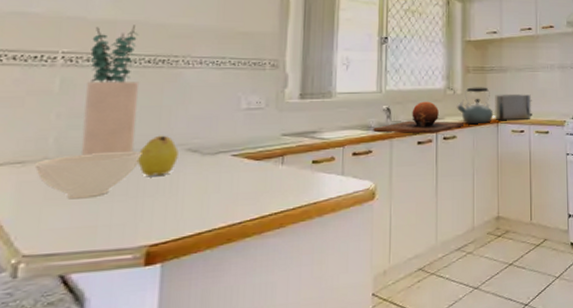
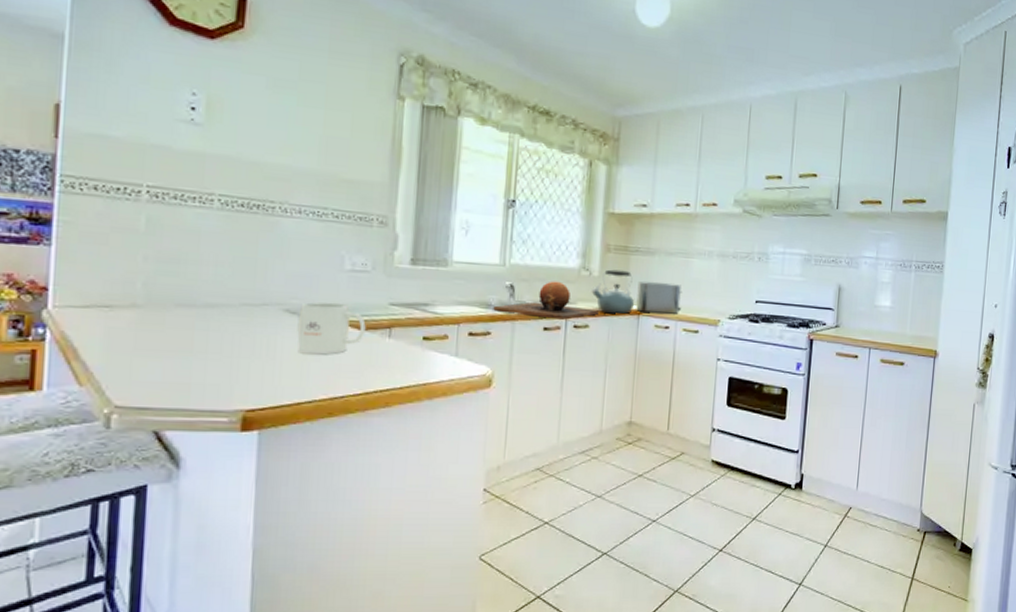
bowl: present [34,151,142,200] -> none [122,303,236,353]
vase: present [80,25,140,155] -> none [170,159,232,308]
fruit: present [136,135,179,177] -> none [230,291,276,337]
mug: none [198,138,261,188] -> present [297,302,366,355]

